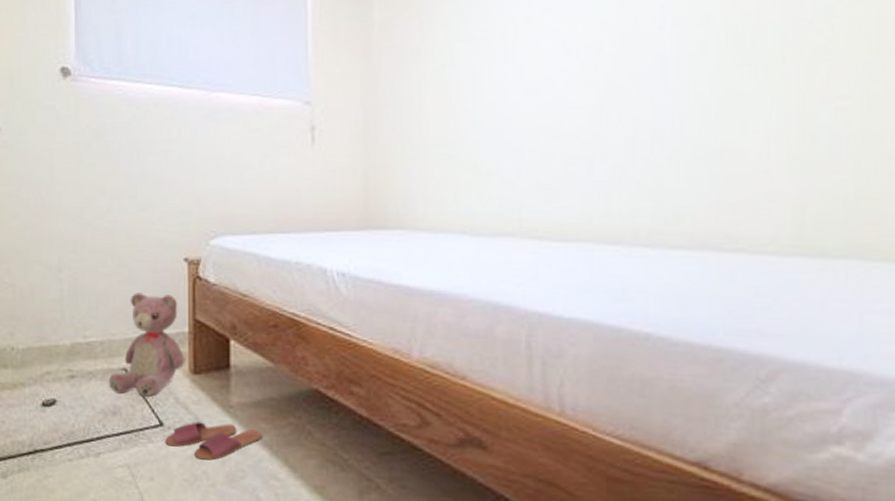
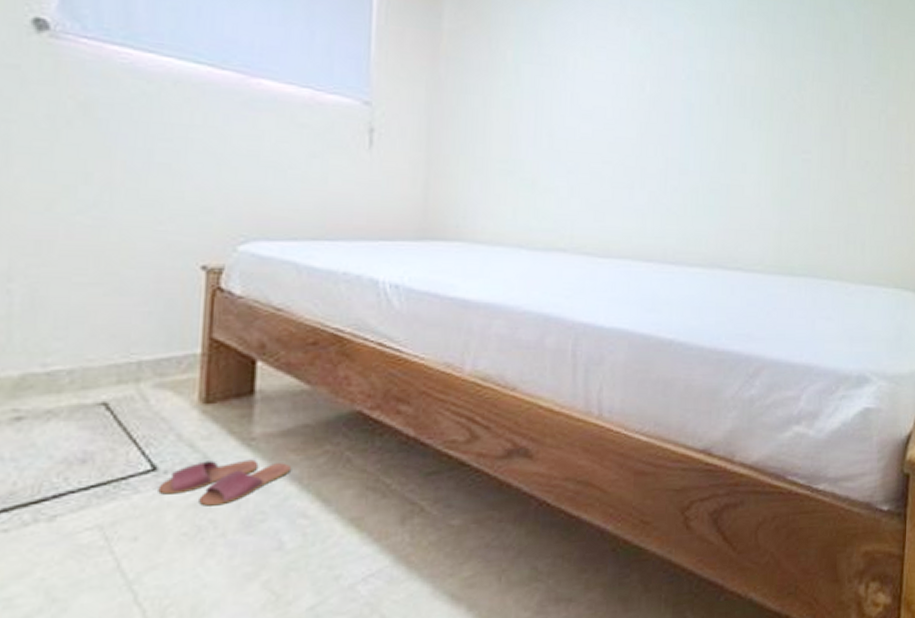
teddy bear: present [108,293,185,398] -> none [77,307,194,438]

